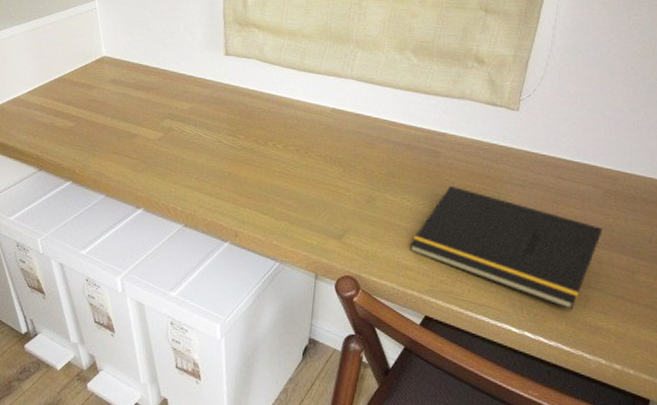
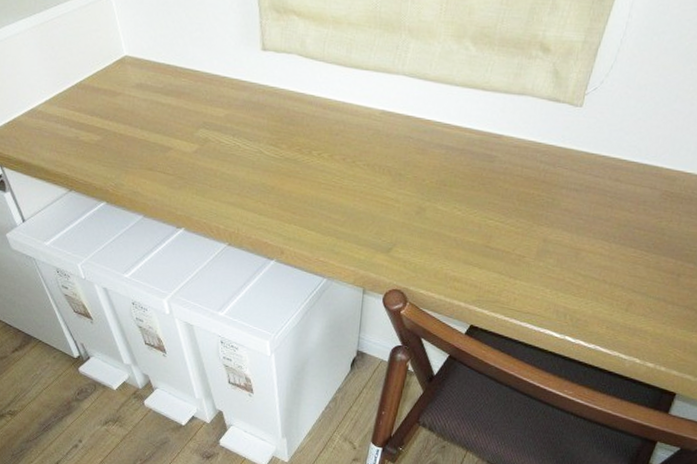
notepad: present [409,185,603,310] -> none [458,192,655,314]

